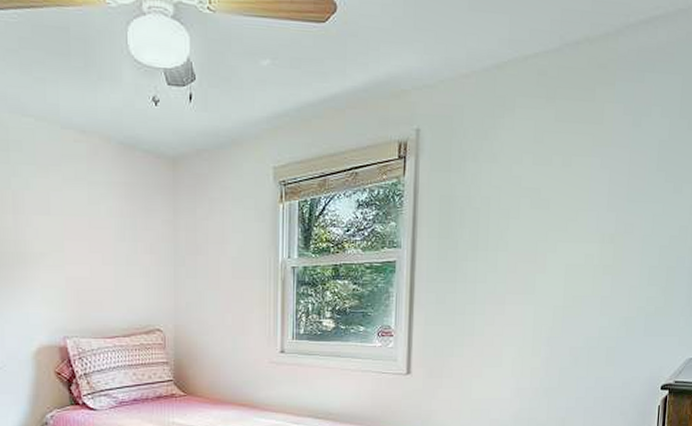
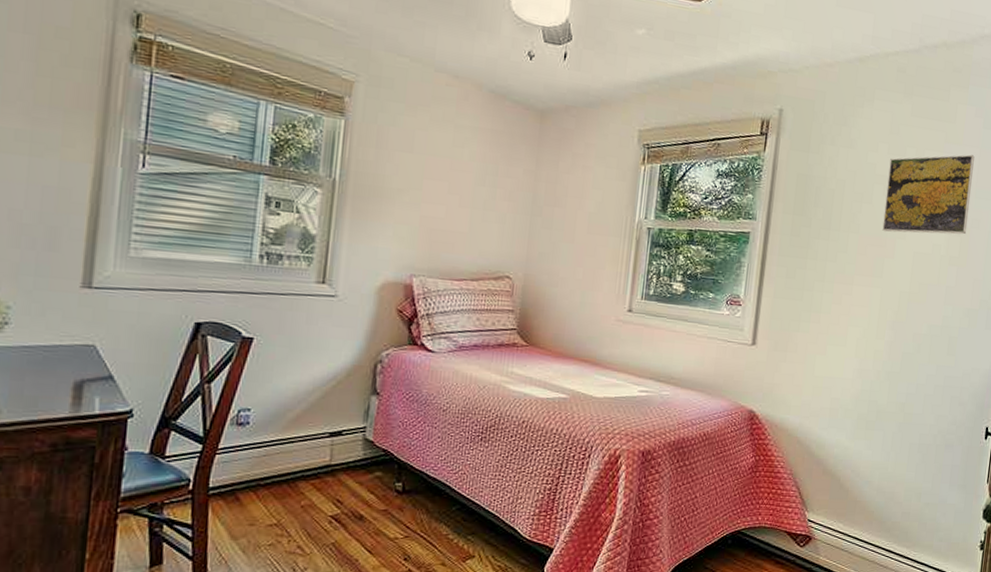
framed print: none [532,156,625,247] -> present [882,154,975,235]

